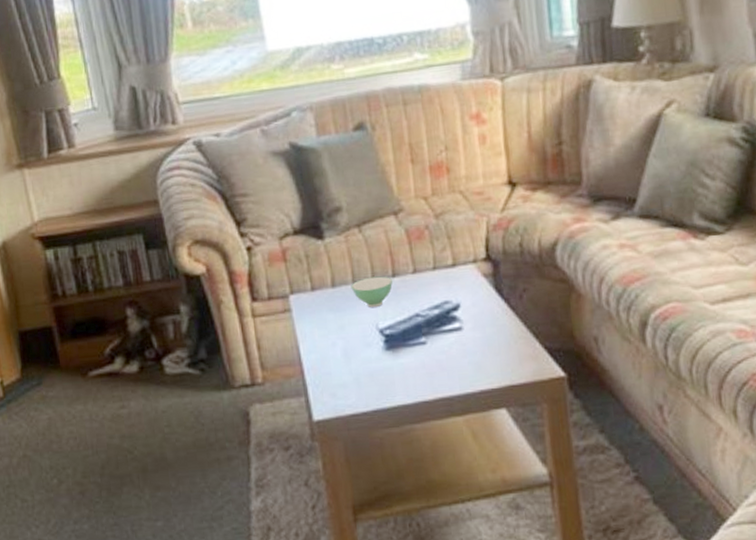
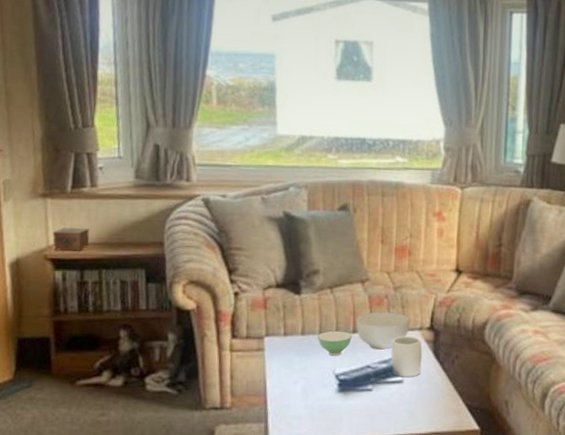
decorative box: none [35,196,78,228] -> present [52,227,90,251]
bowl: none [394,244,461,293] -> present [356,311,410,350]
mug: none [441,272,483,324] -> present [391,336,422,378]

